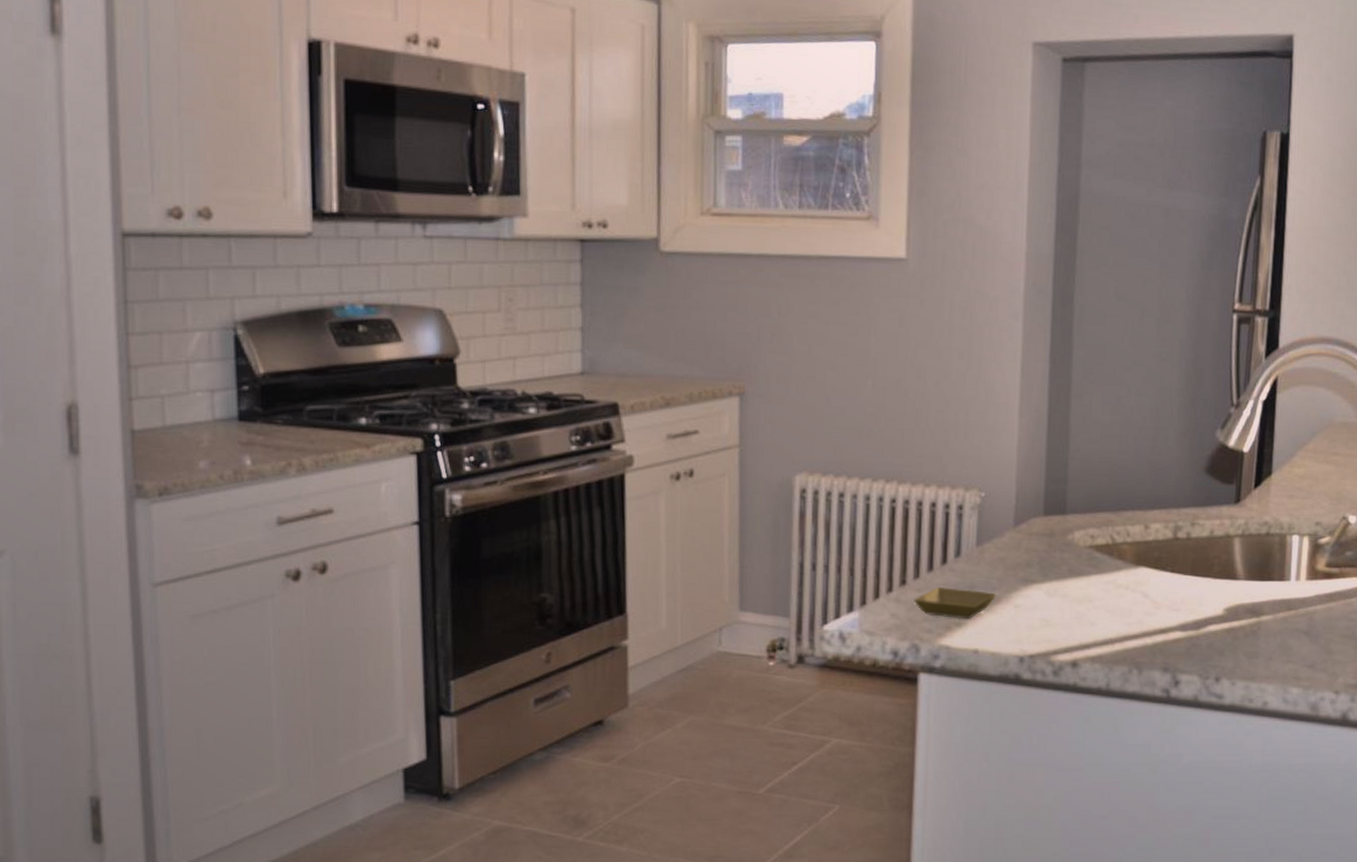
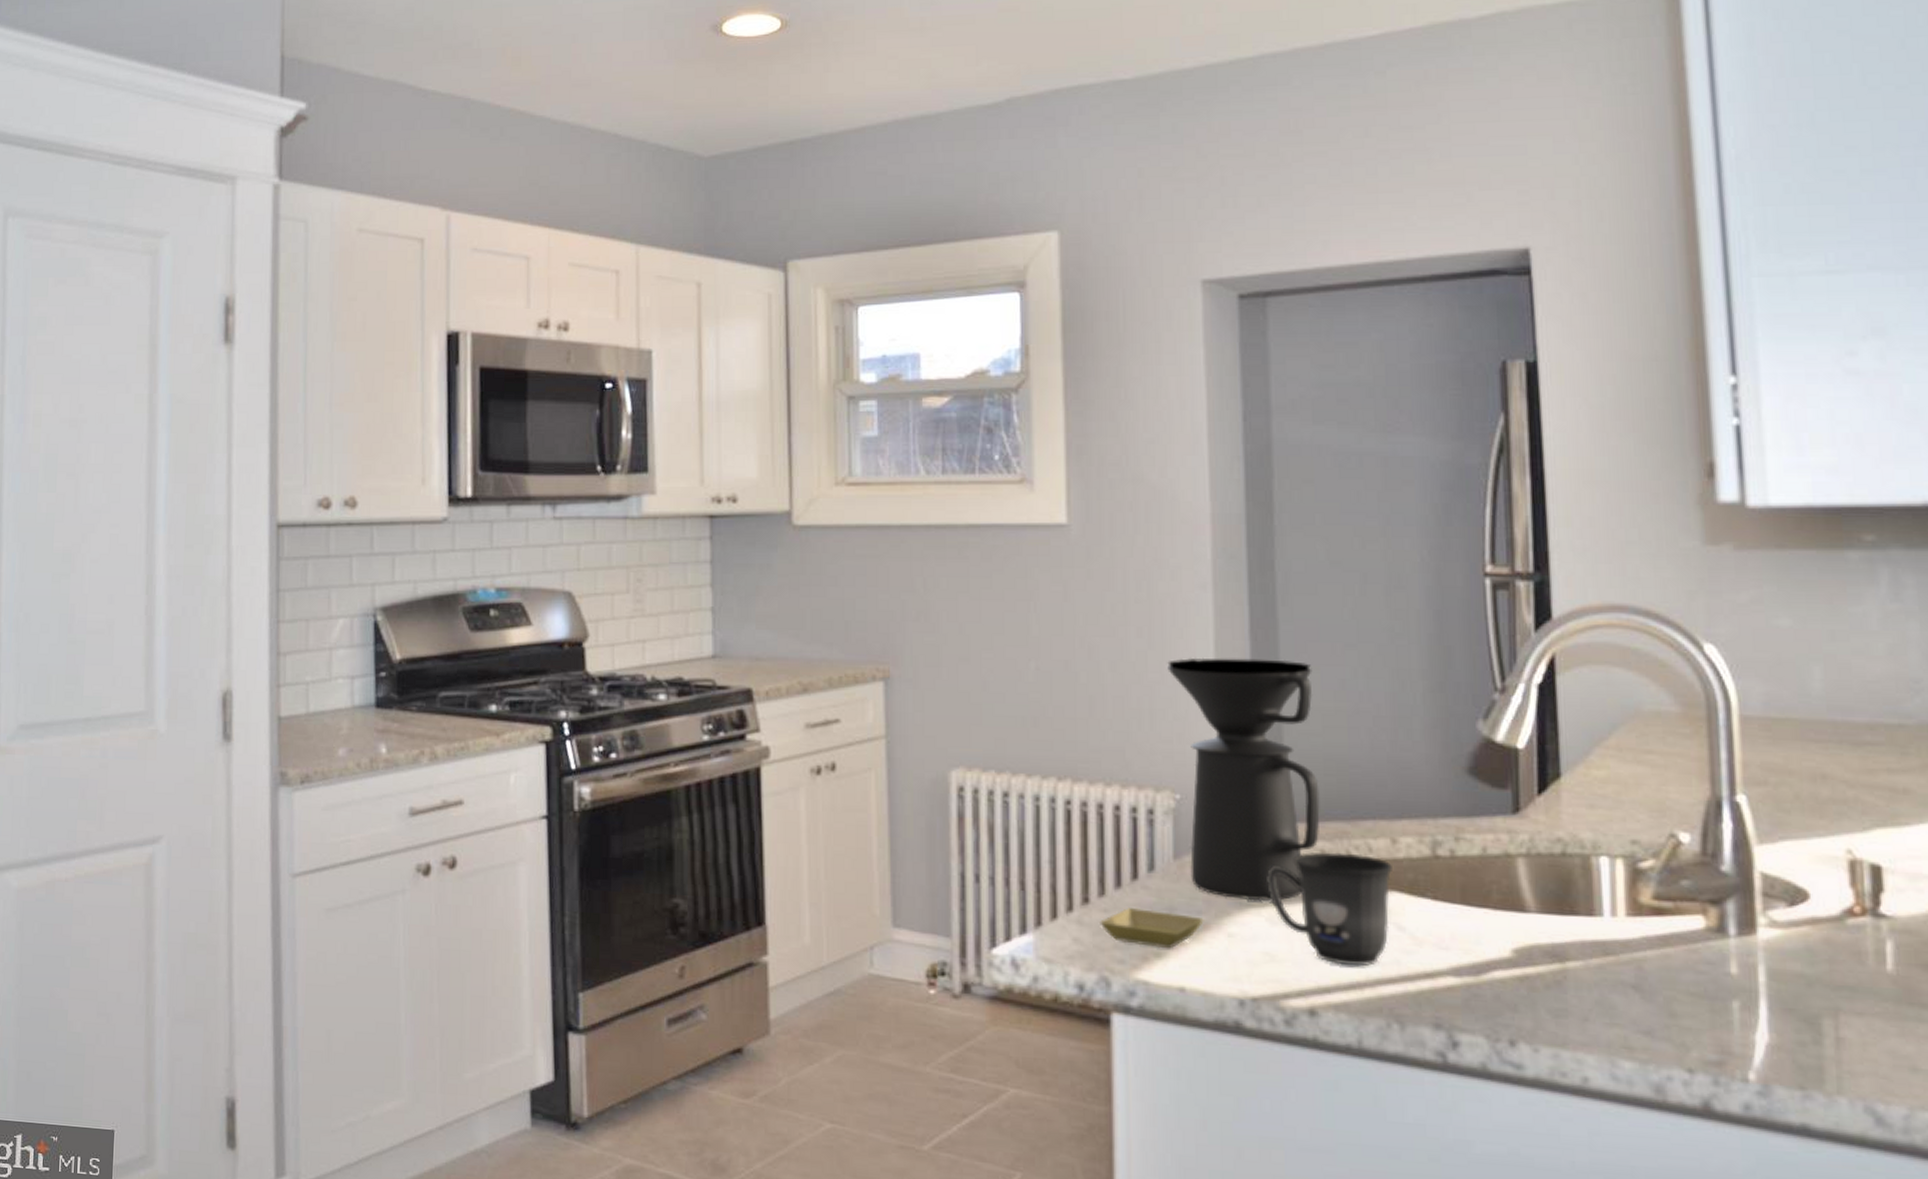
coffee maker: none [982,377,1096,578] -> present [1167,657,1320,901]
mug: none [1048,537,1144,627] -> present [1267,852,1392,966]

